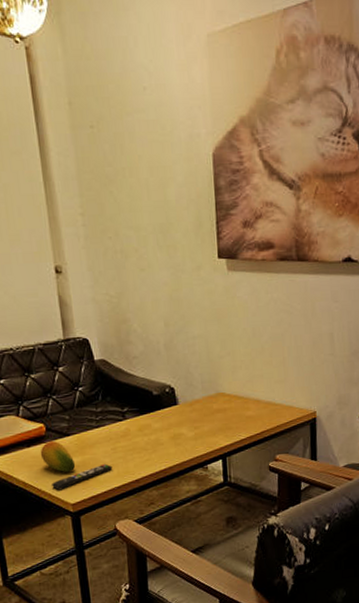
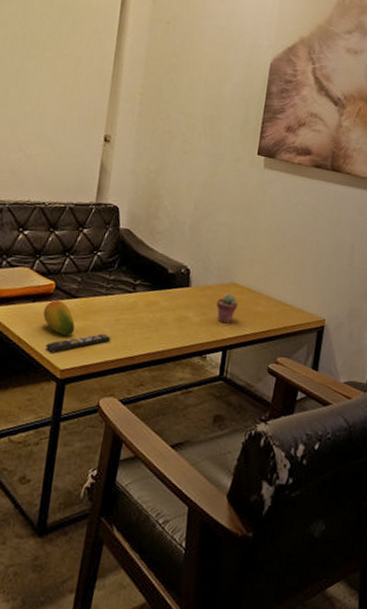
potted succulent: none [207,404,229,433] -> present [216,294,238,324]

